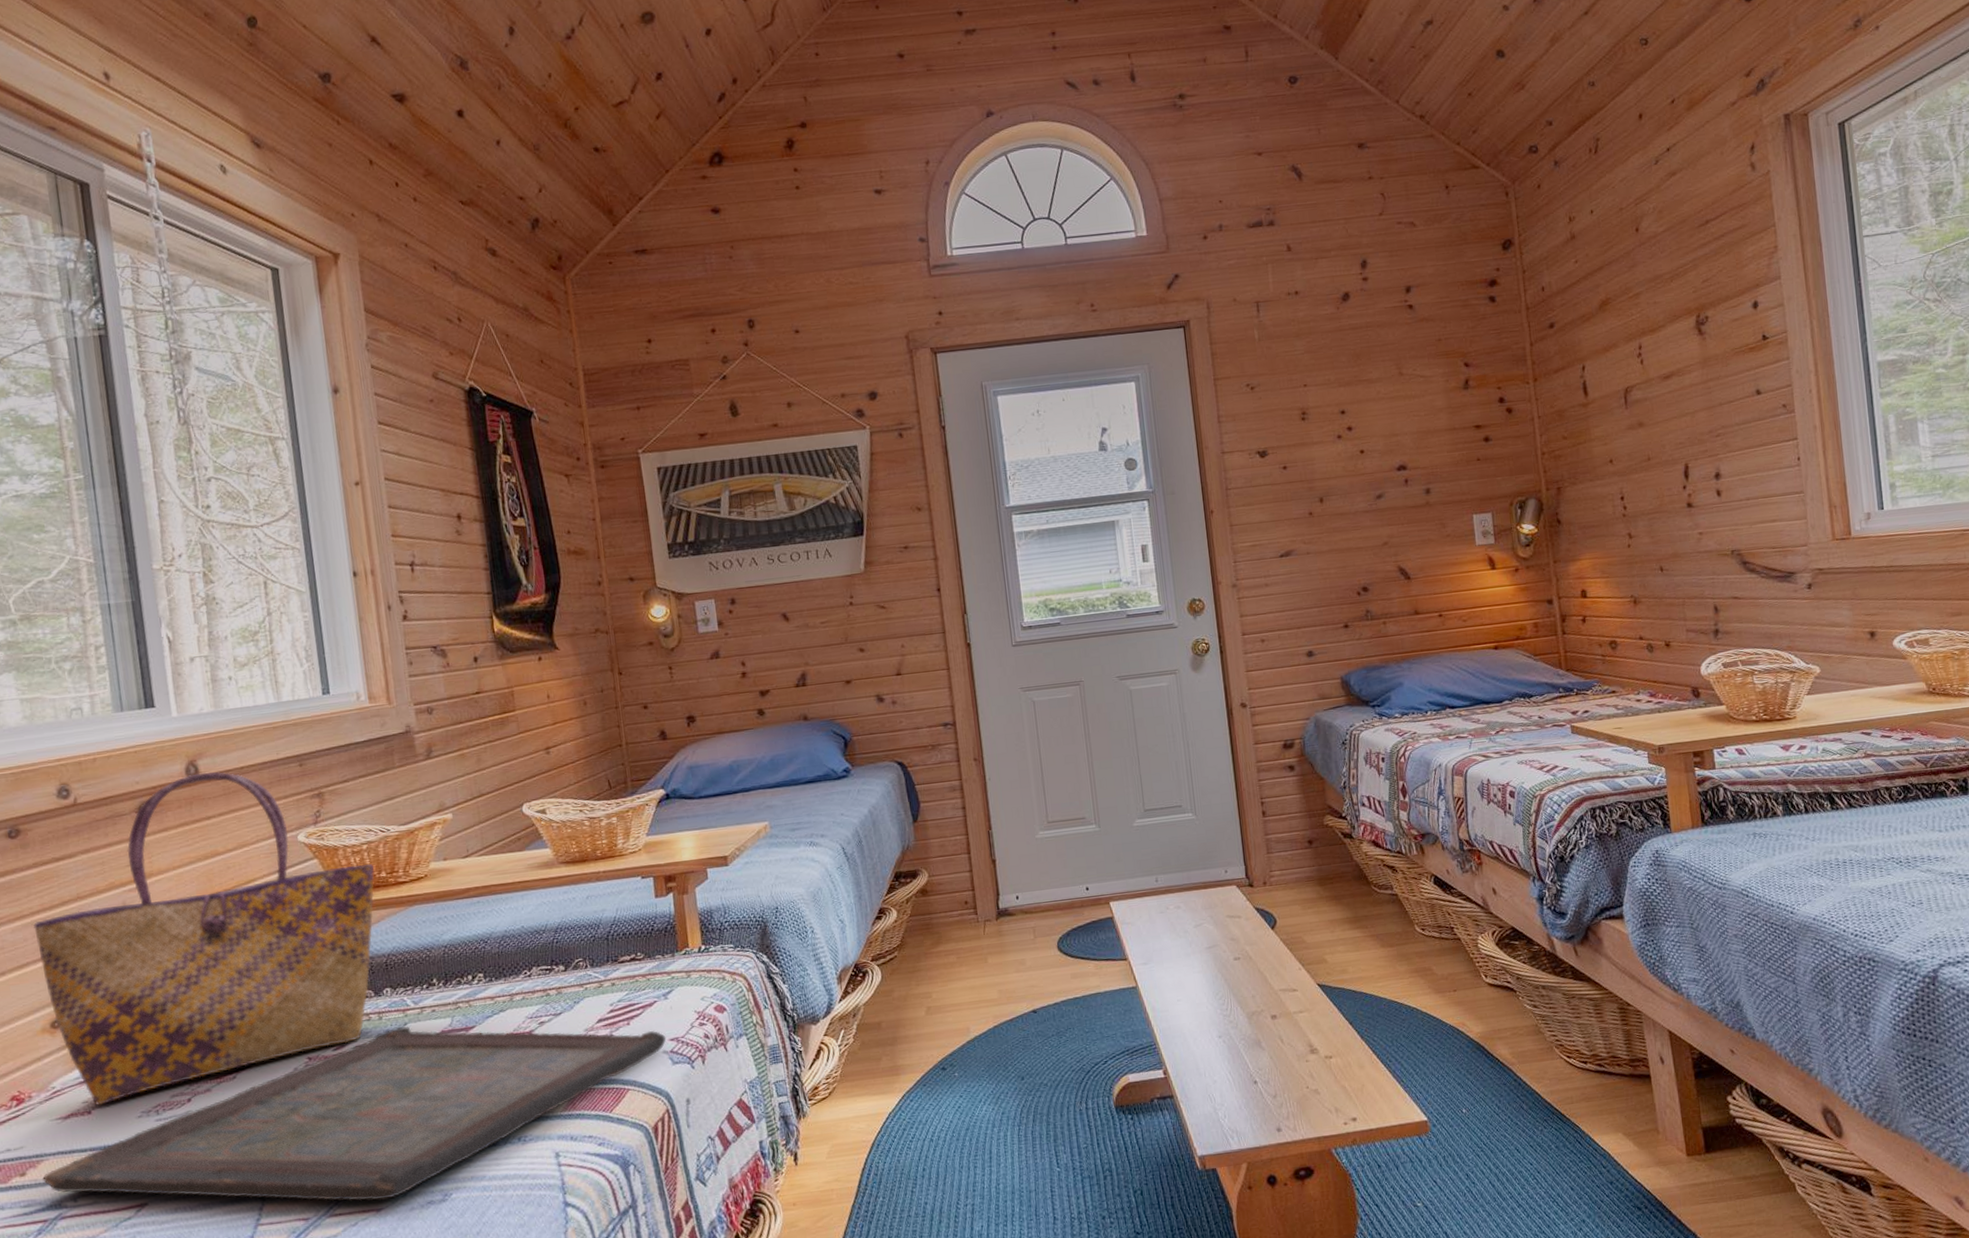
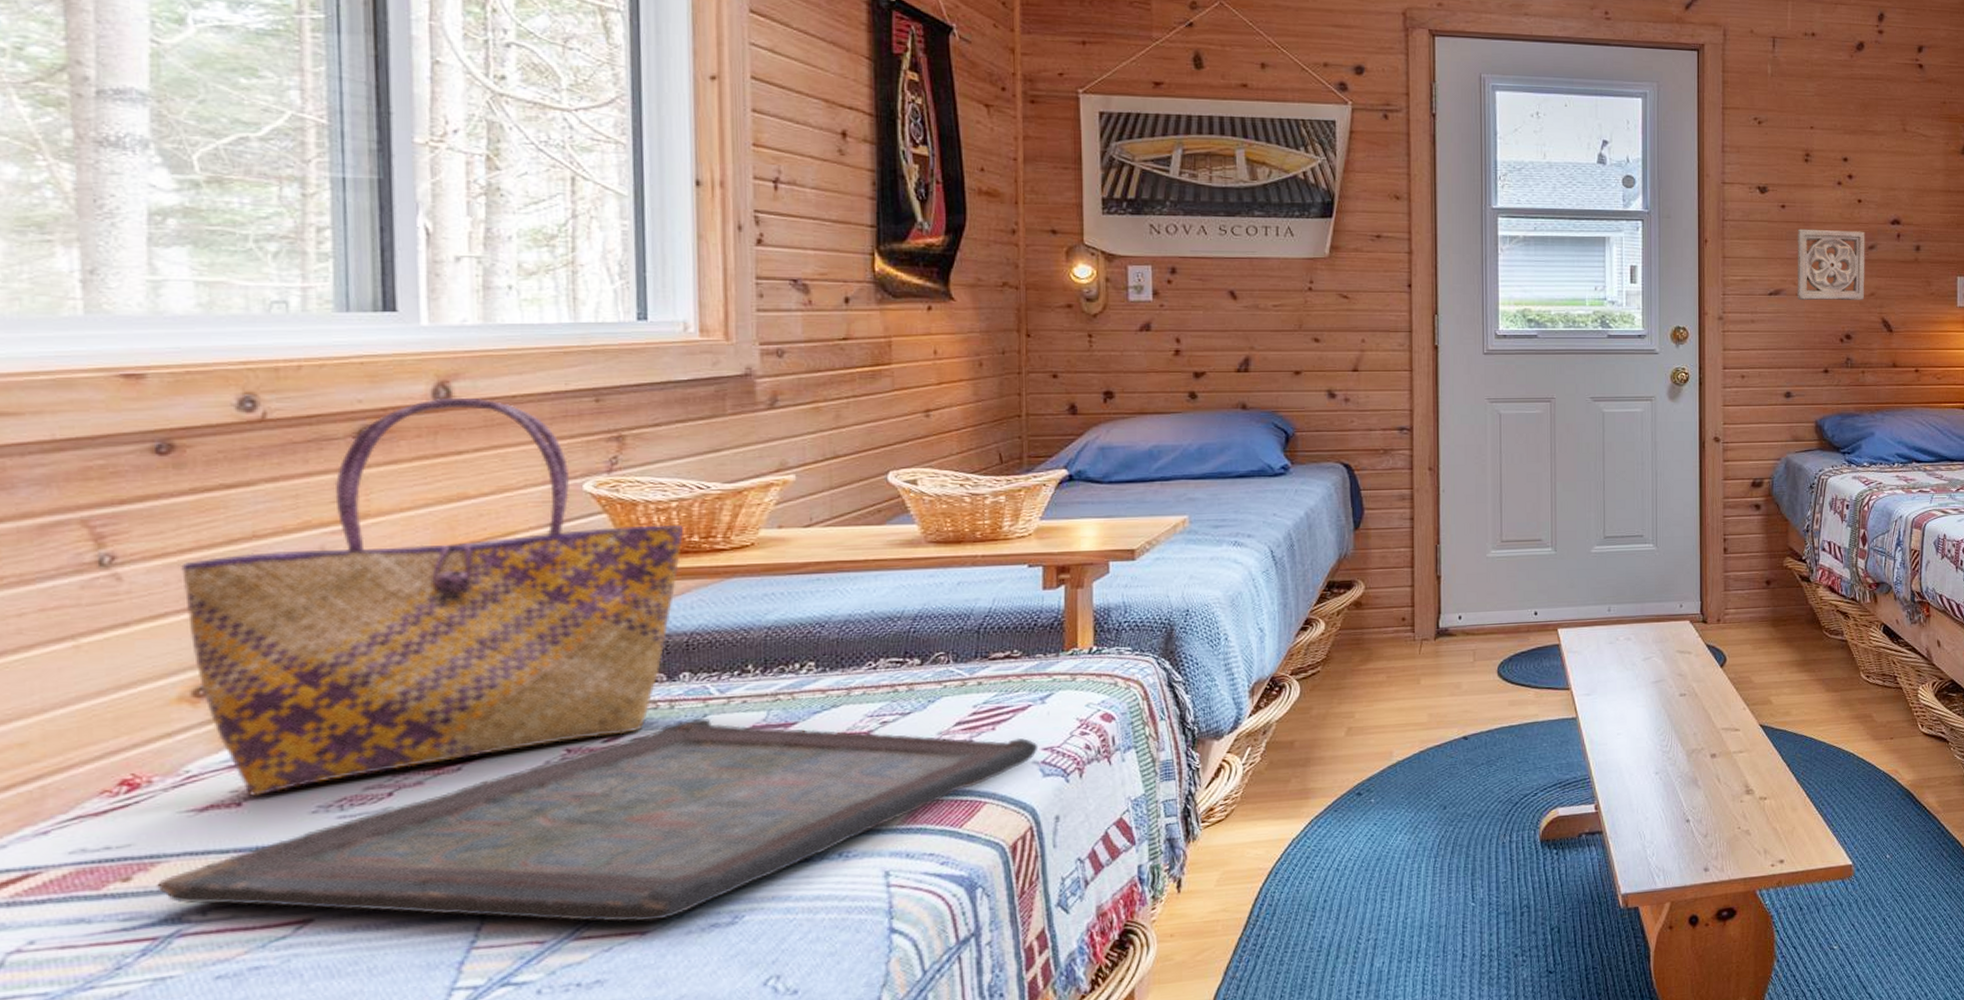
wall ornament: none [1302,481,1378,559] -> present [1797,229,1865,301]

